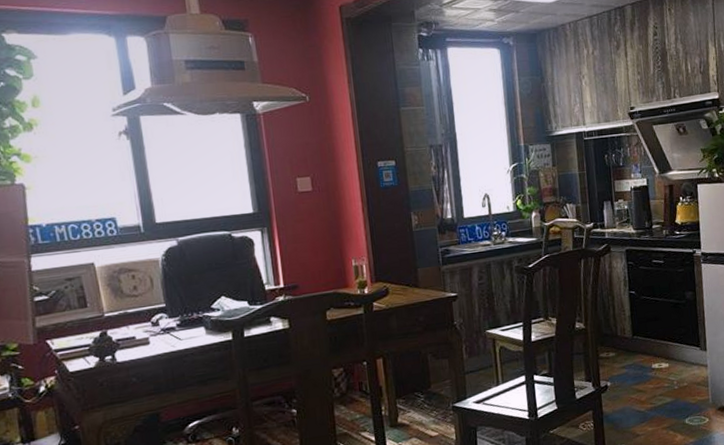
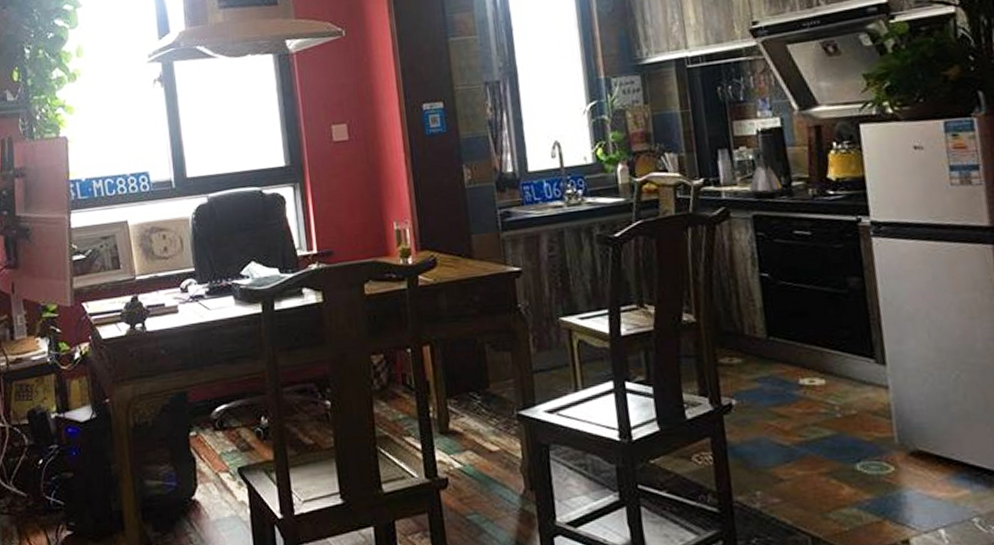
kettle: none [624,202,647,238] -> present [749,150,783,200]

